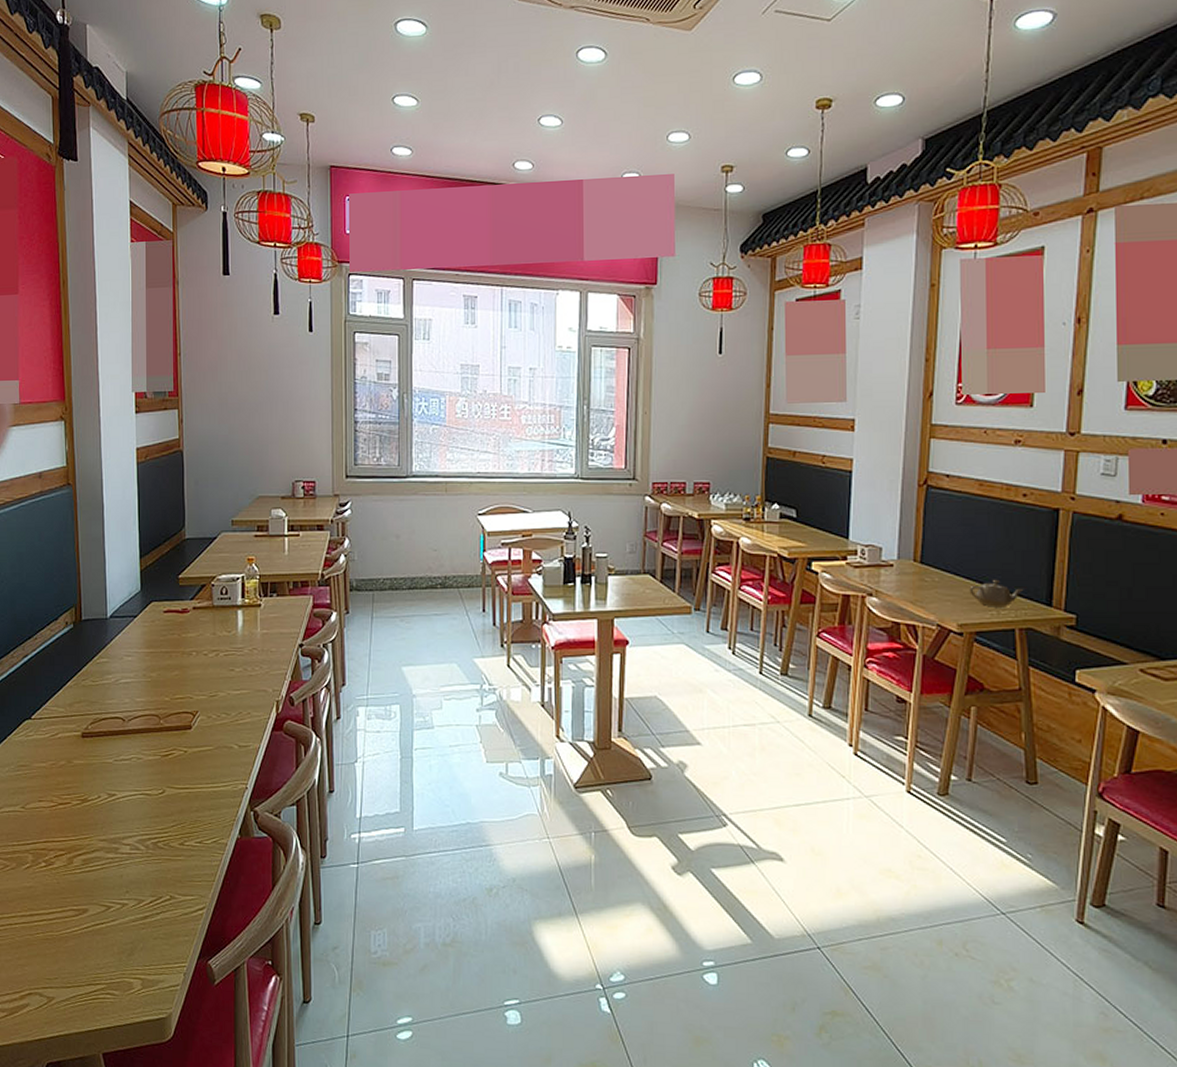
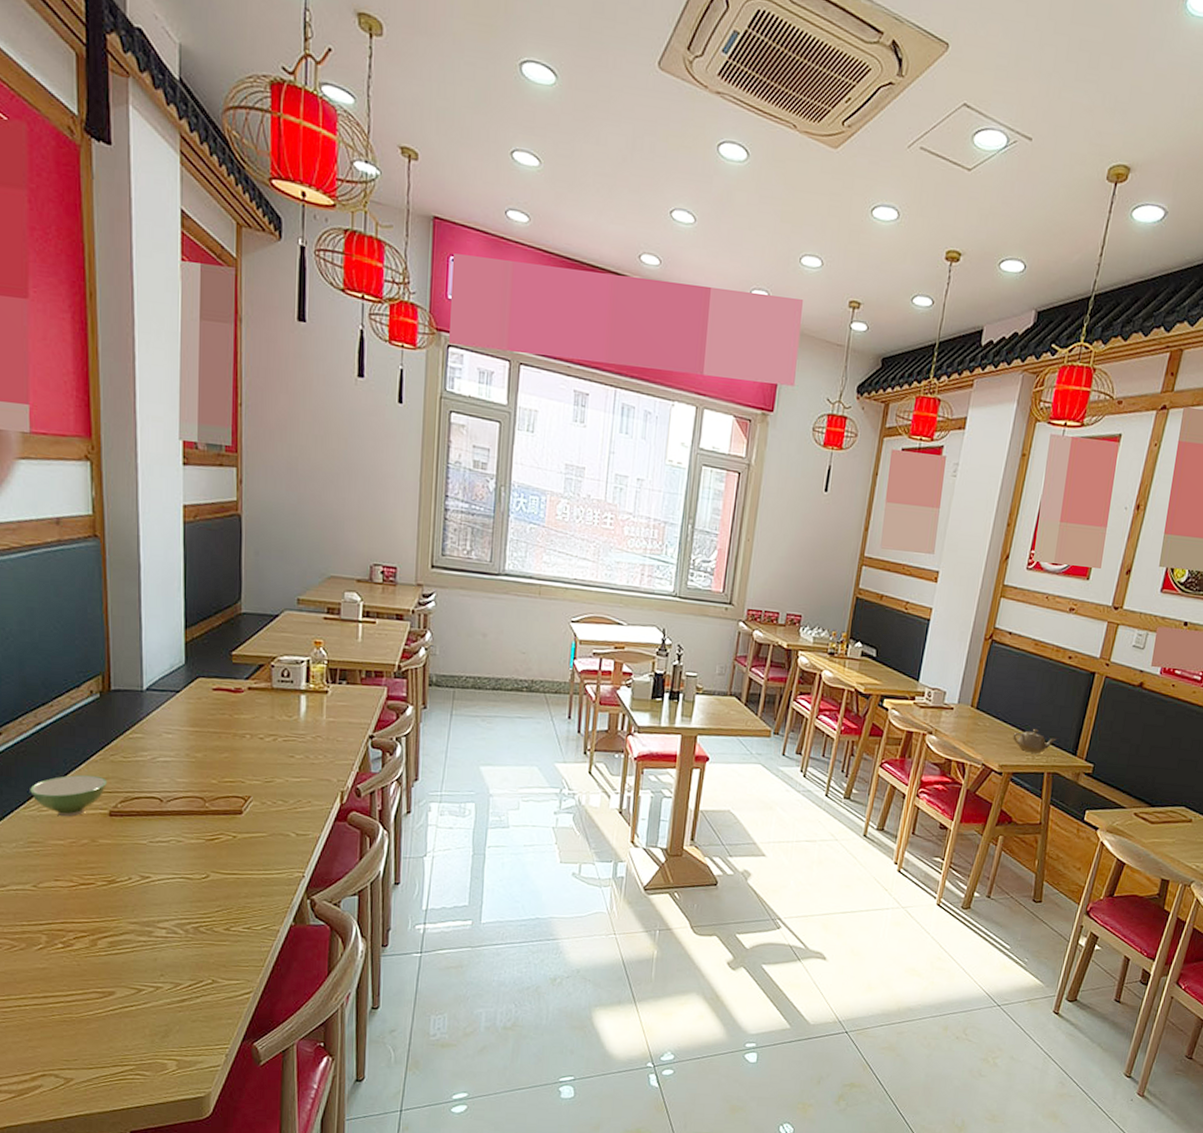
bowl: none [19,700,79,741] -> present [30,774,107,817]

